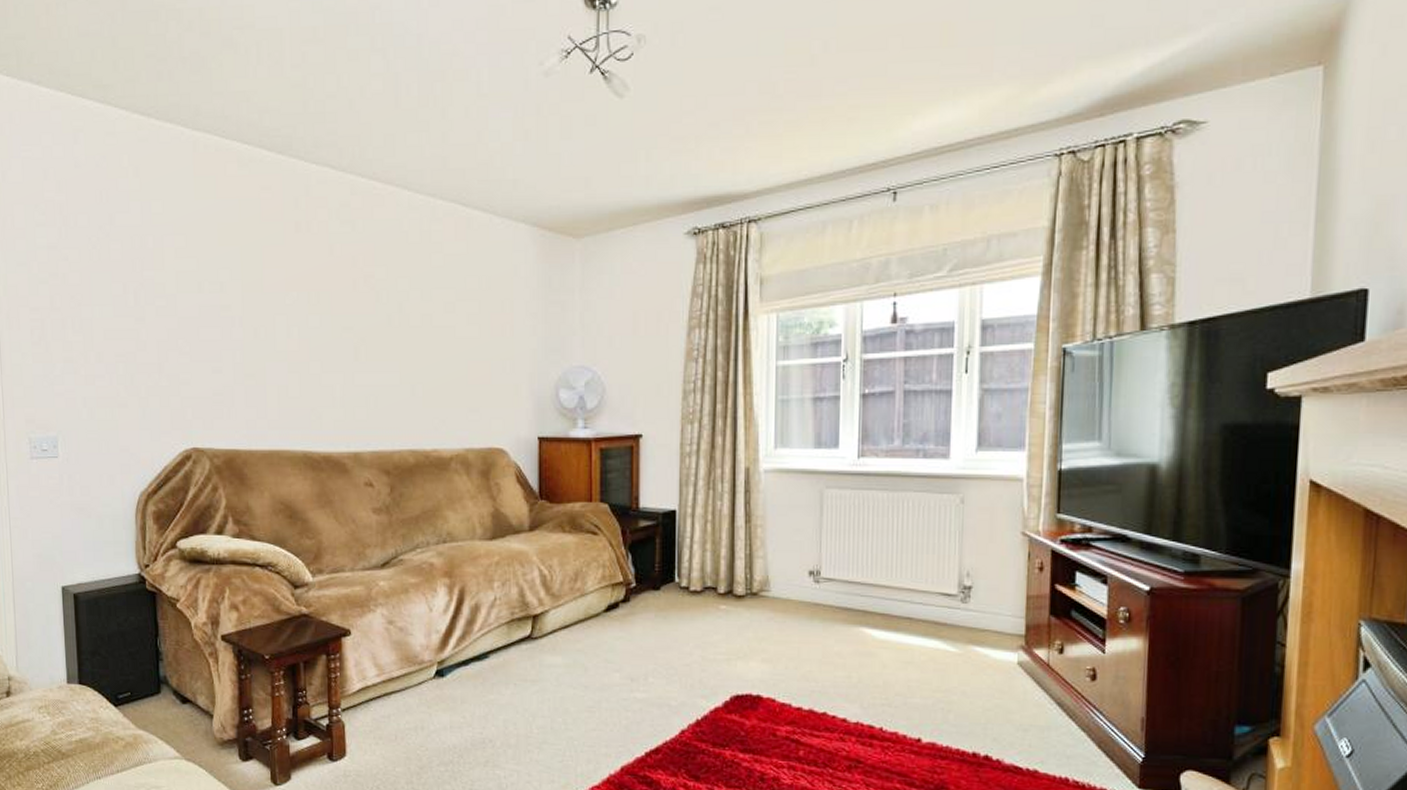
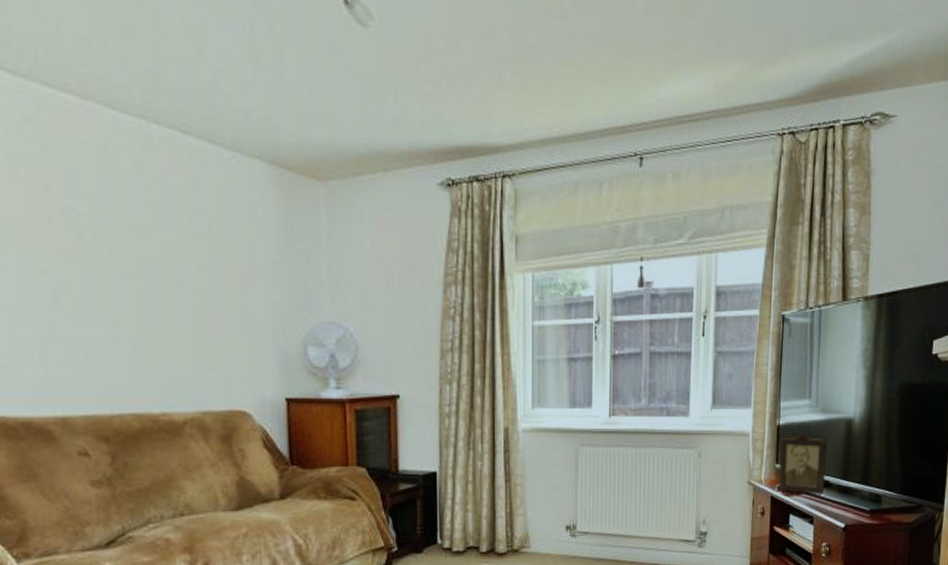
photo frame: none [1060,478,1124,552] -> present [778,432,827,496]

